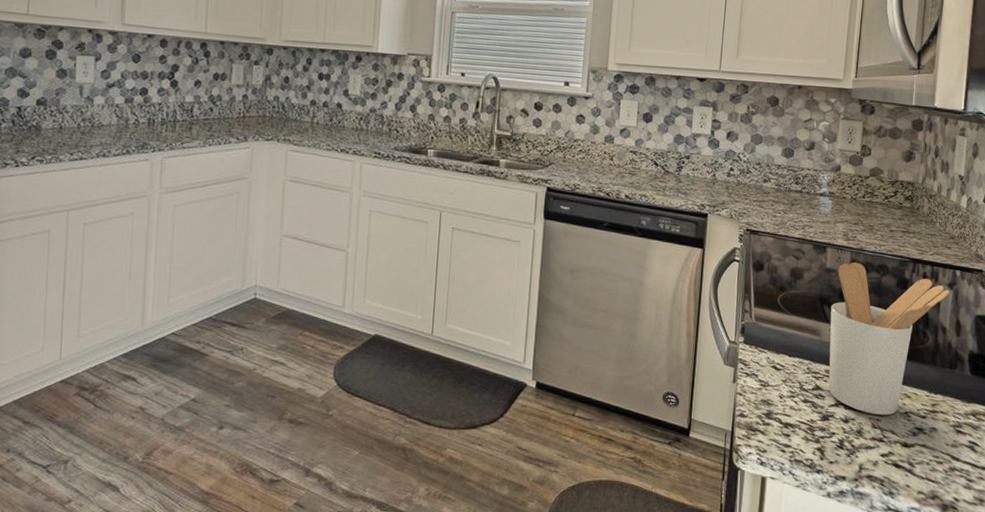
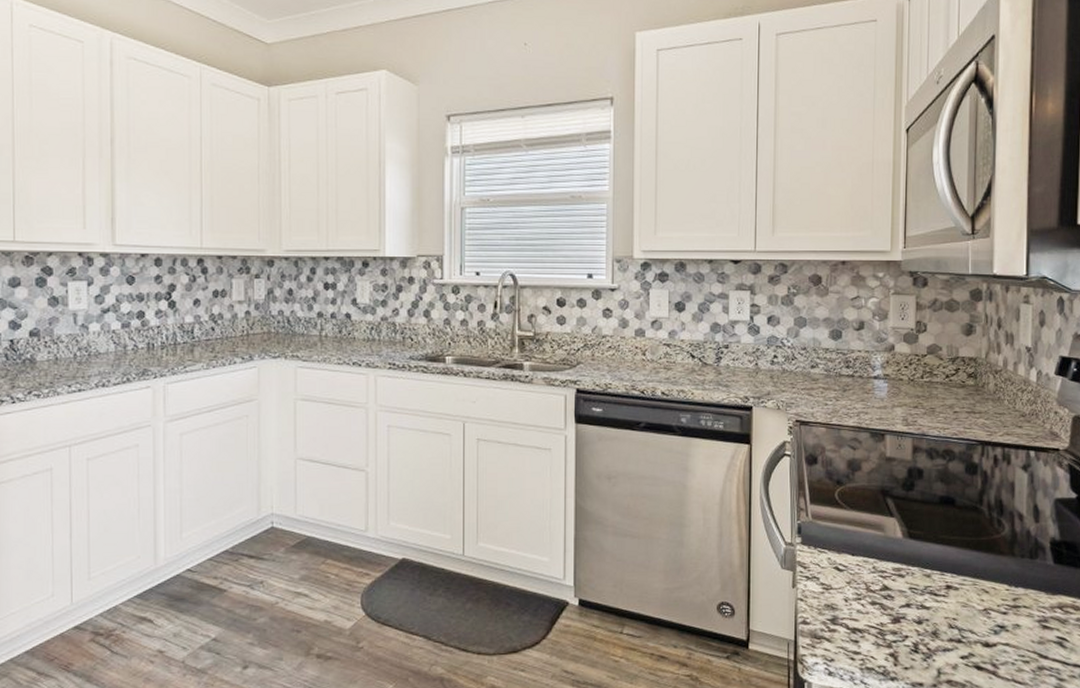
utensil holder: present [828,262,950,416] -> none [894,448,1024,614]

